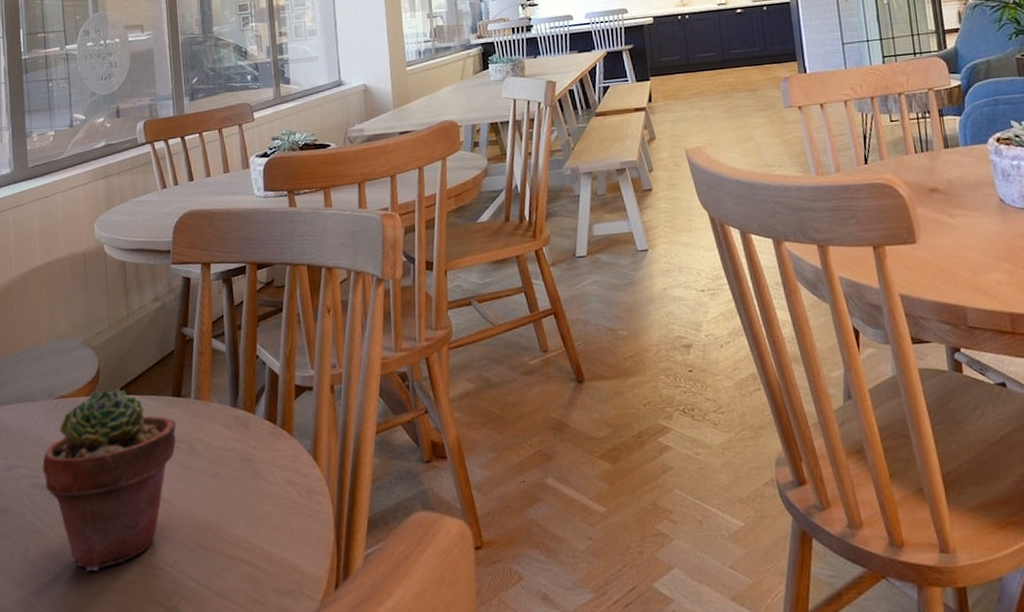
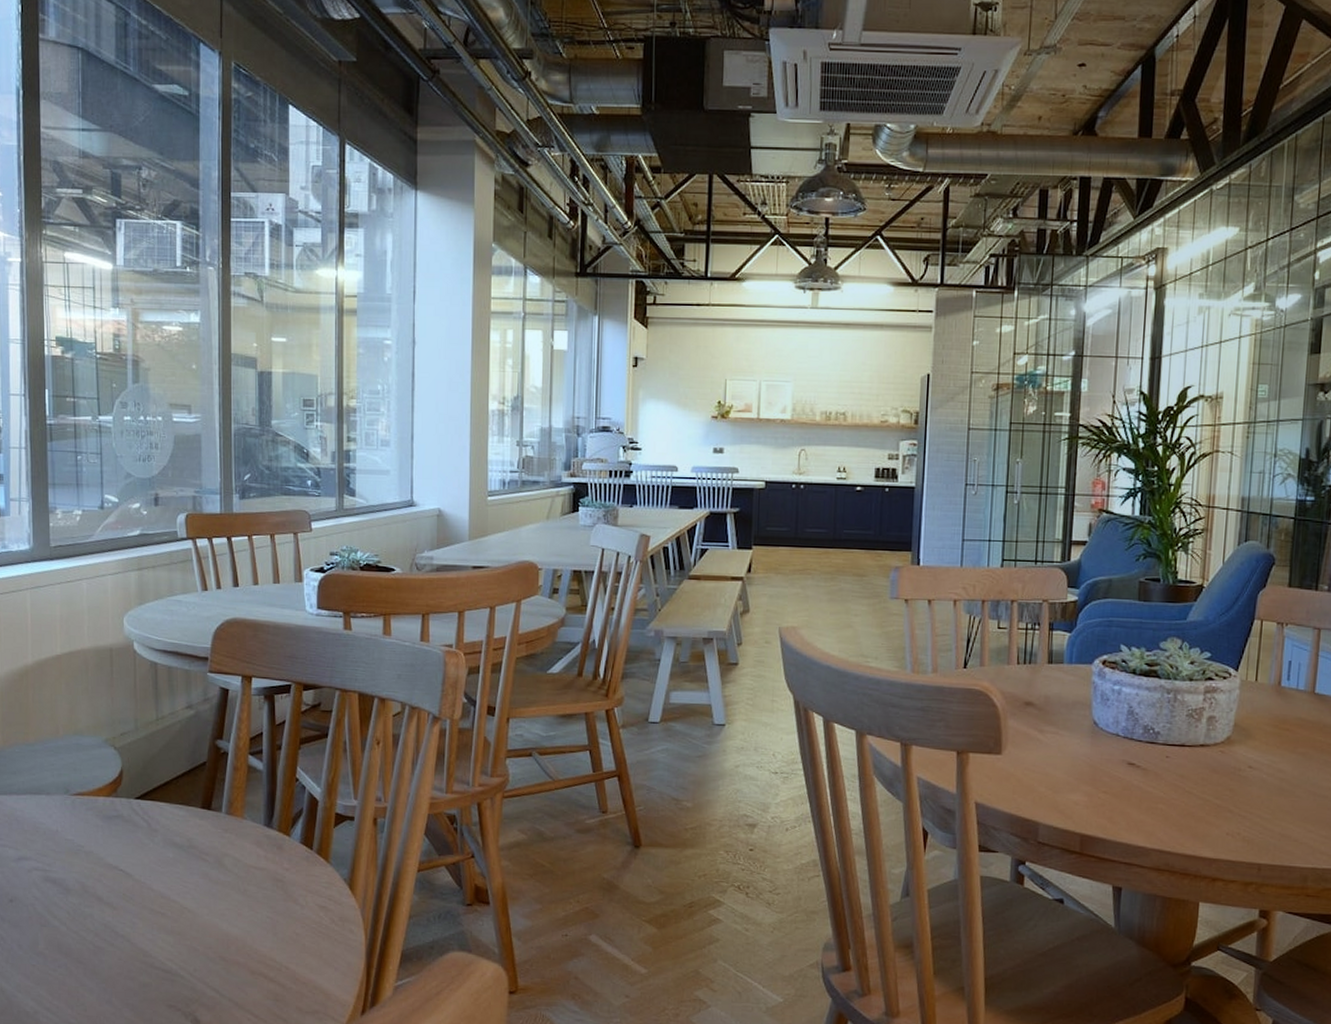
potted succulent: present [42,388,176,572] -> none [56,792,204,971]

